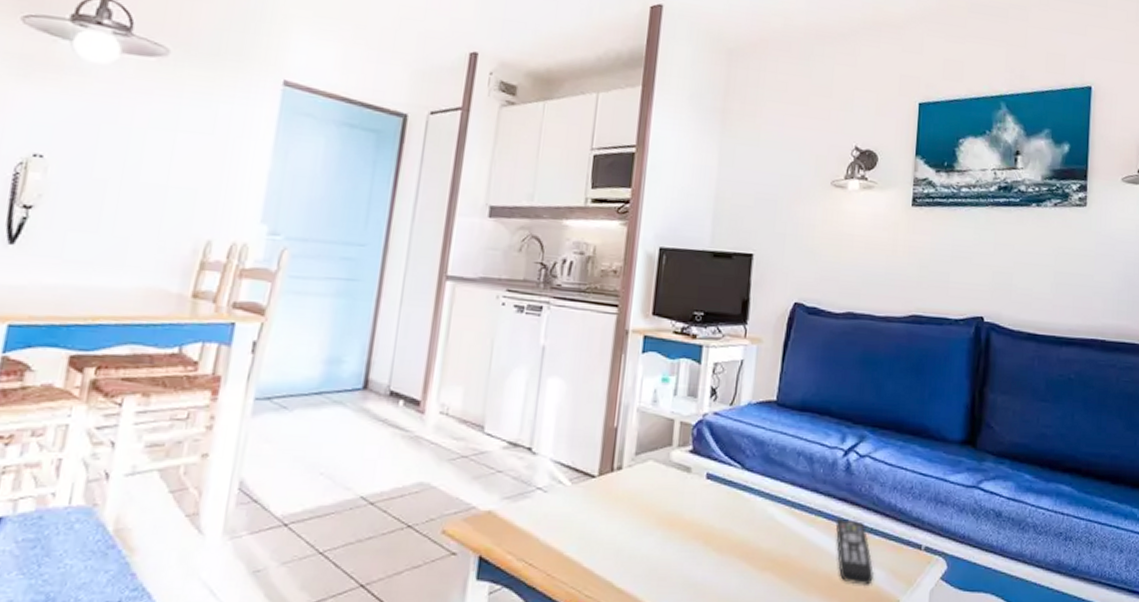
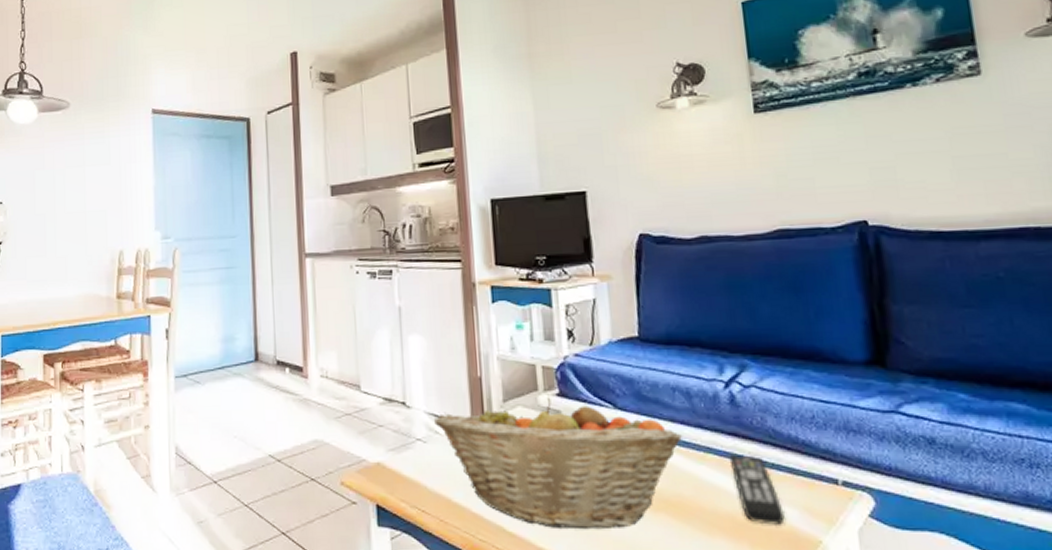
fruit basket: none [559,453,798,587] -> present [434,397,682,530]

